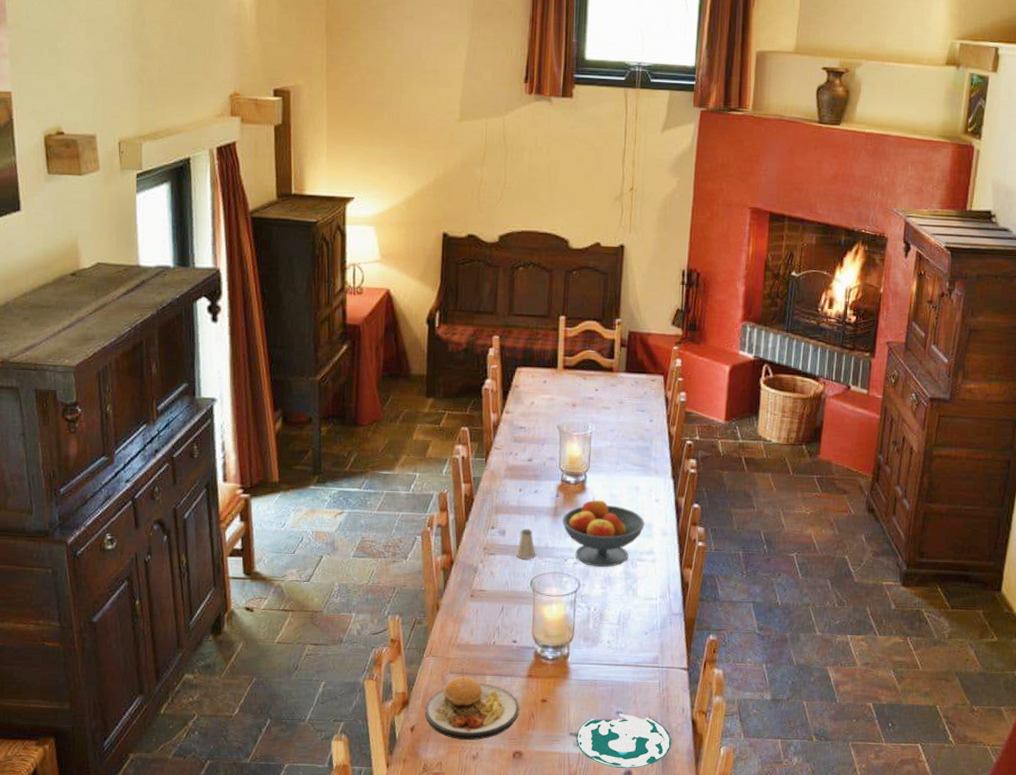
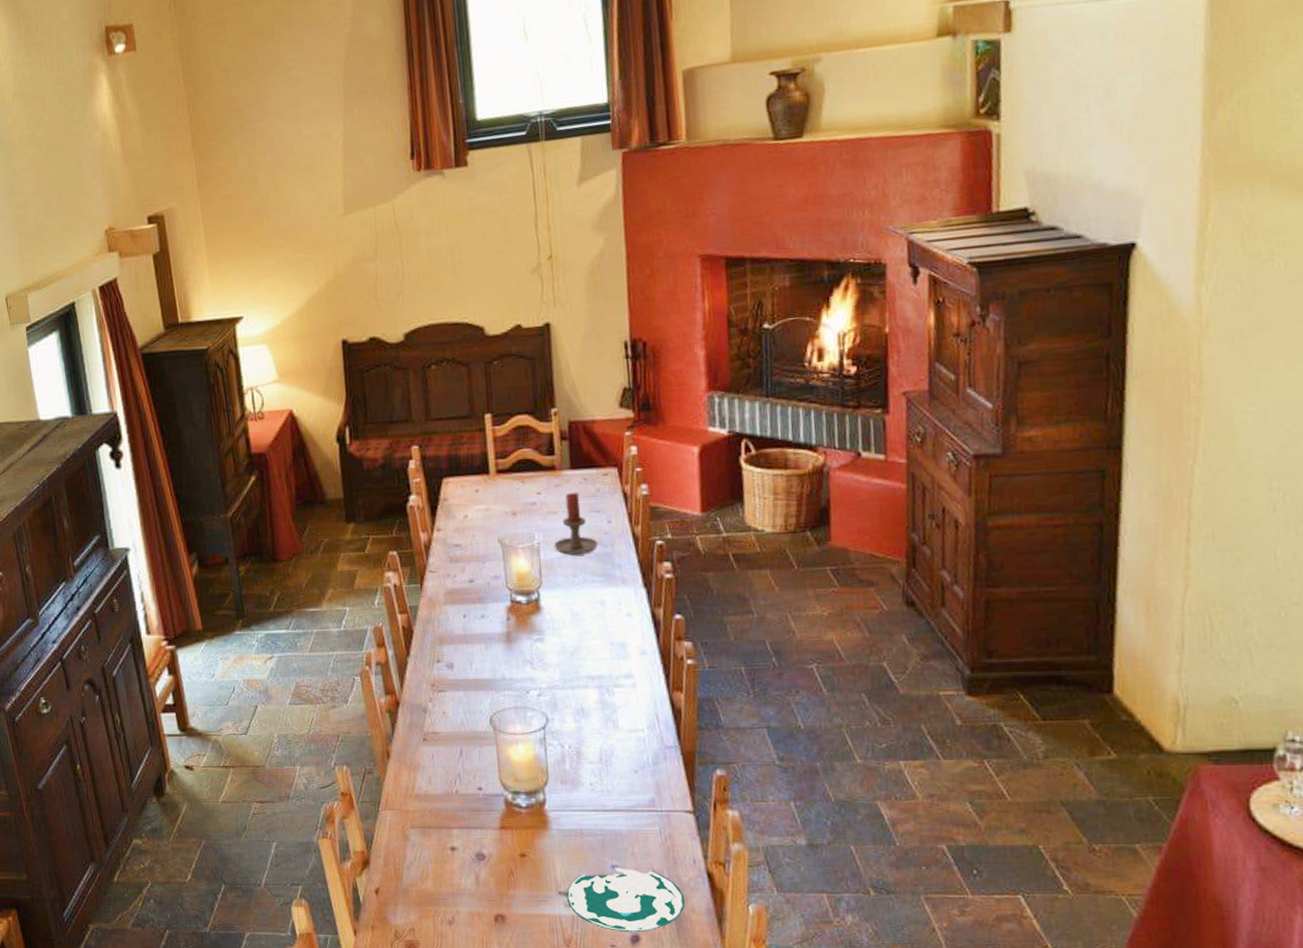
plate: present [425,669,520,741] -> none [388,822,496,903]
saltshaker: present [515,528,536,560] -> none [468,659,492,695]
fruit bowl: present [562,497,645,567] -> none [518,617,618,697]
candle holder: none [603,392,640,446] -> present [553,492,598,555]

